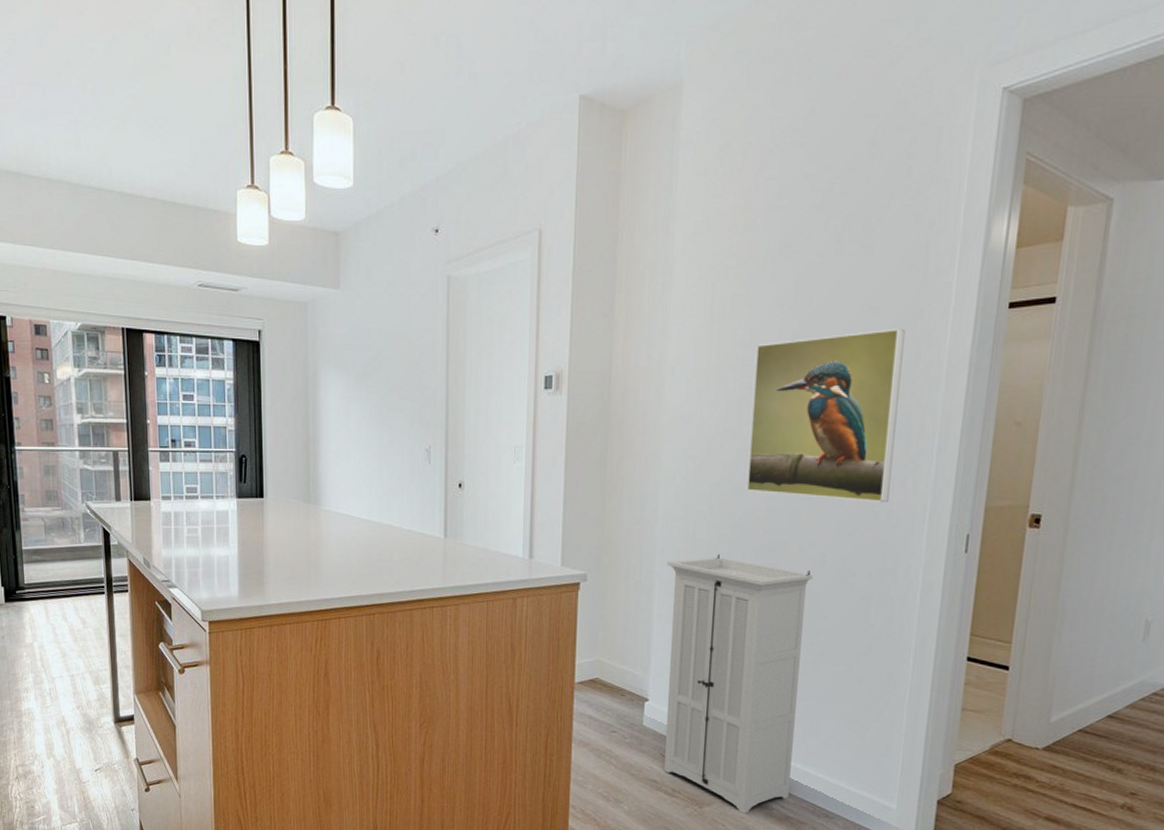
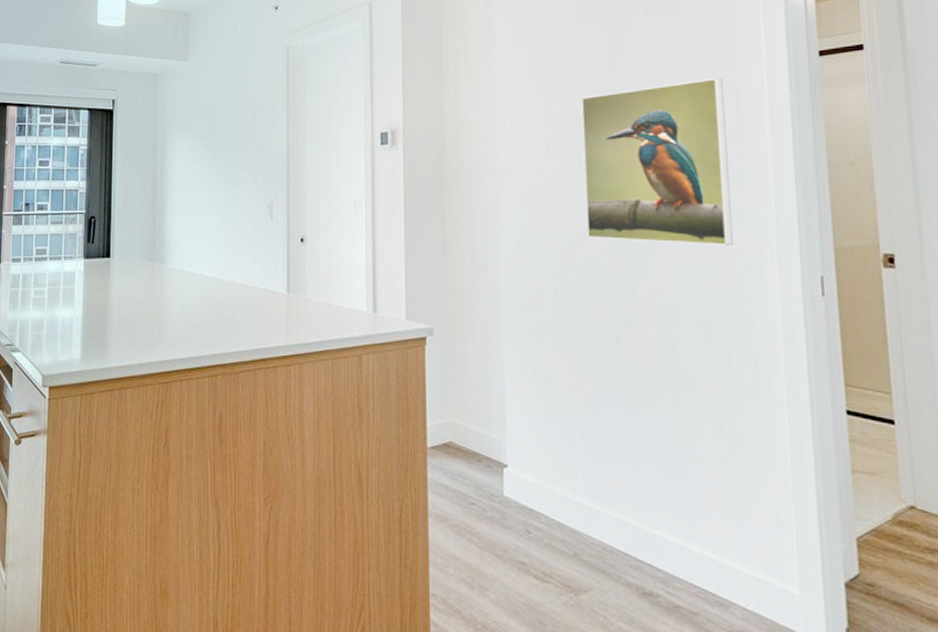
storage cabinet: present [663,554,813,814] -> none [513,304,674,603]

